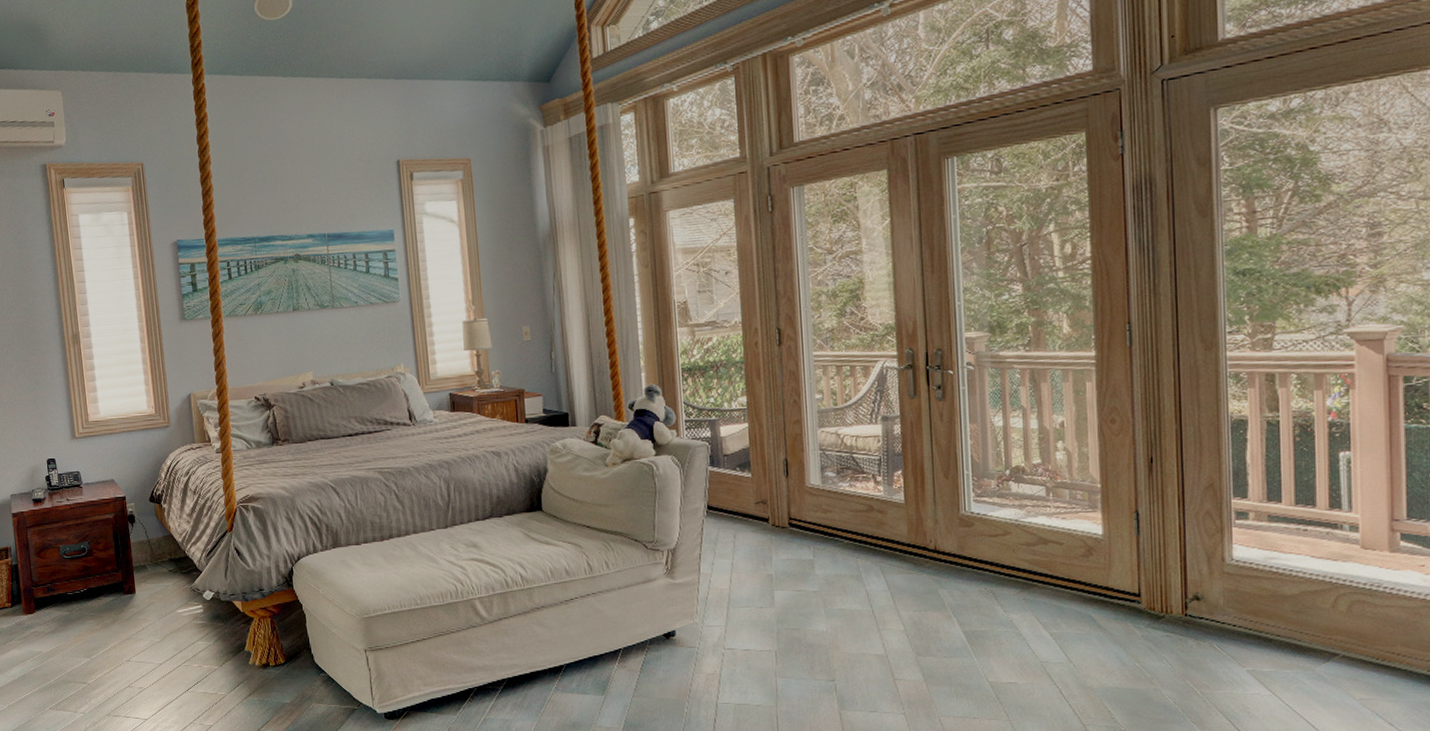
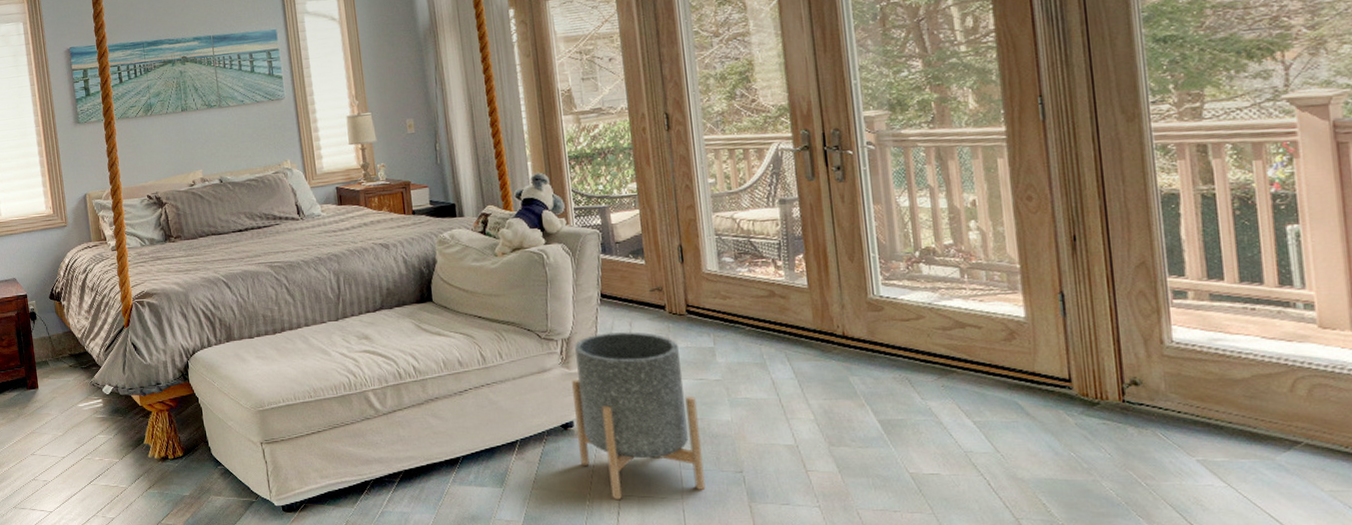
planter: none [676,543,799,707] -> present [572,332,706,499]

